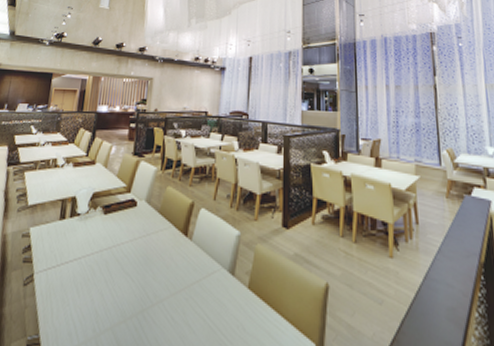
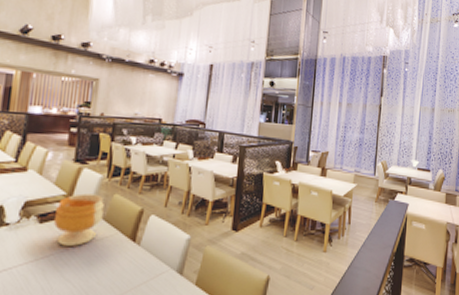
footed bowl: none [115,186,159,238] -> present [53,193,104,246]

